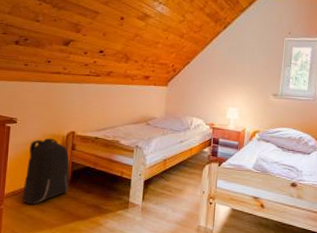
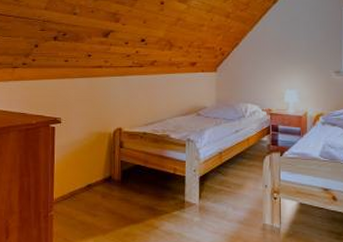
backpack: present [22,138,70,205] -> none [72,136,120,209]

